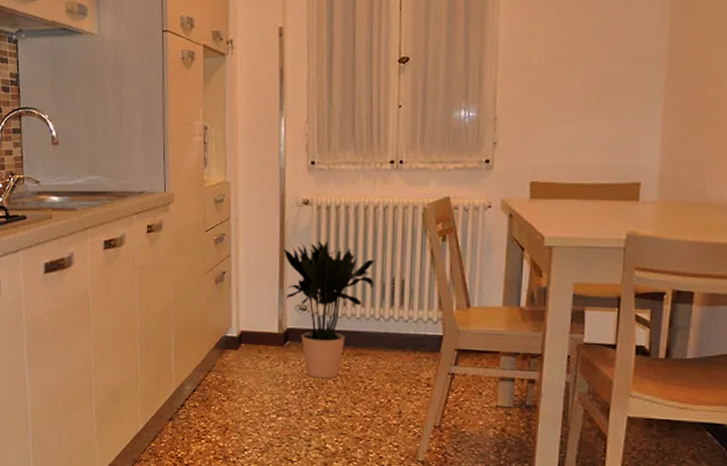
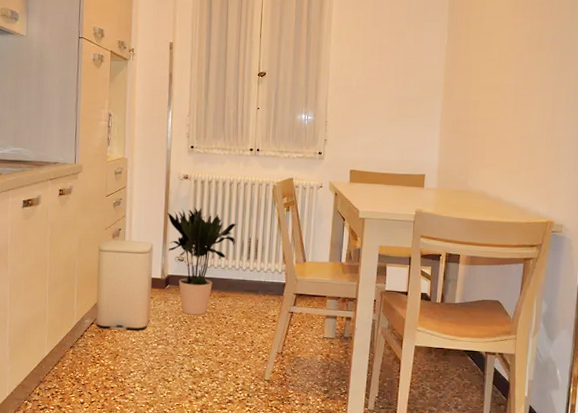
pedal bin: none [197,285,268,399] -> present [95,239,154,331]

